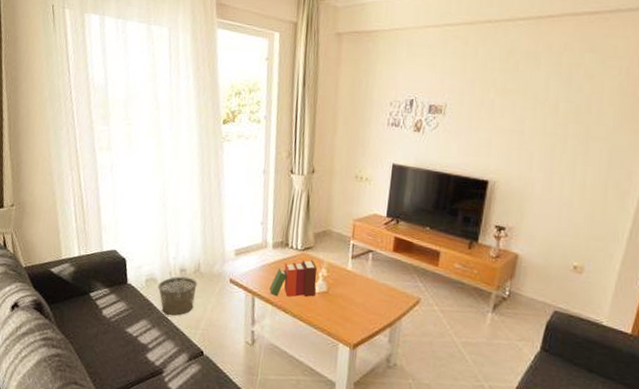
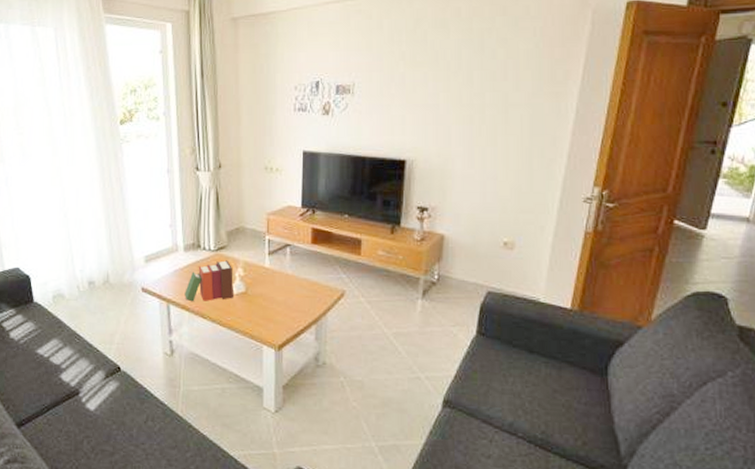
basket: present [158,276,197,316] -> none [66,289,108,332]

